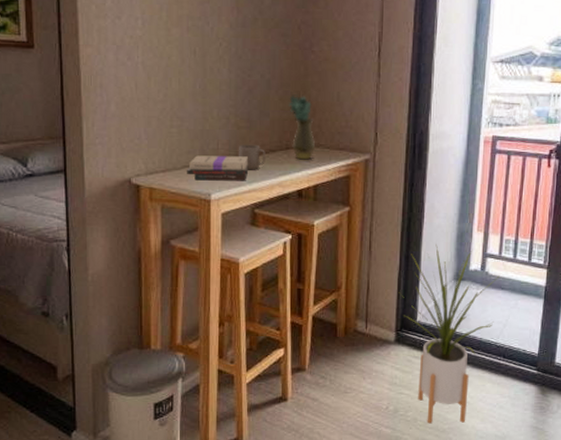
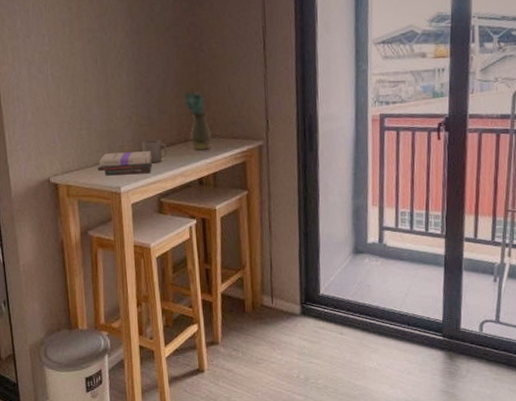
house plant: present [398,243,500,424] -> none [300,220,398,391]

